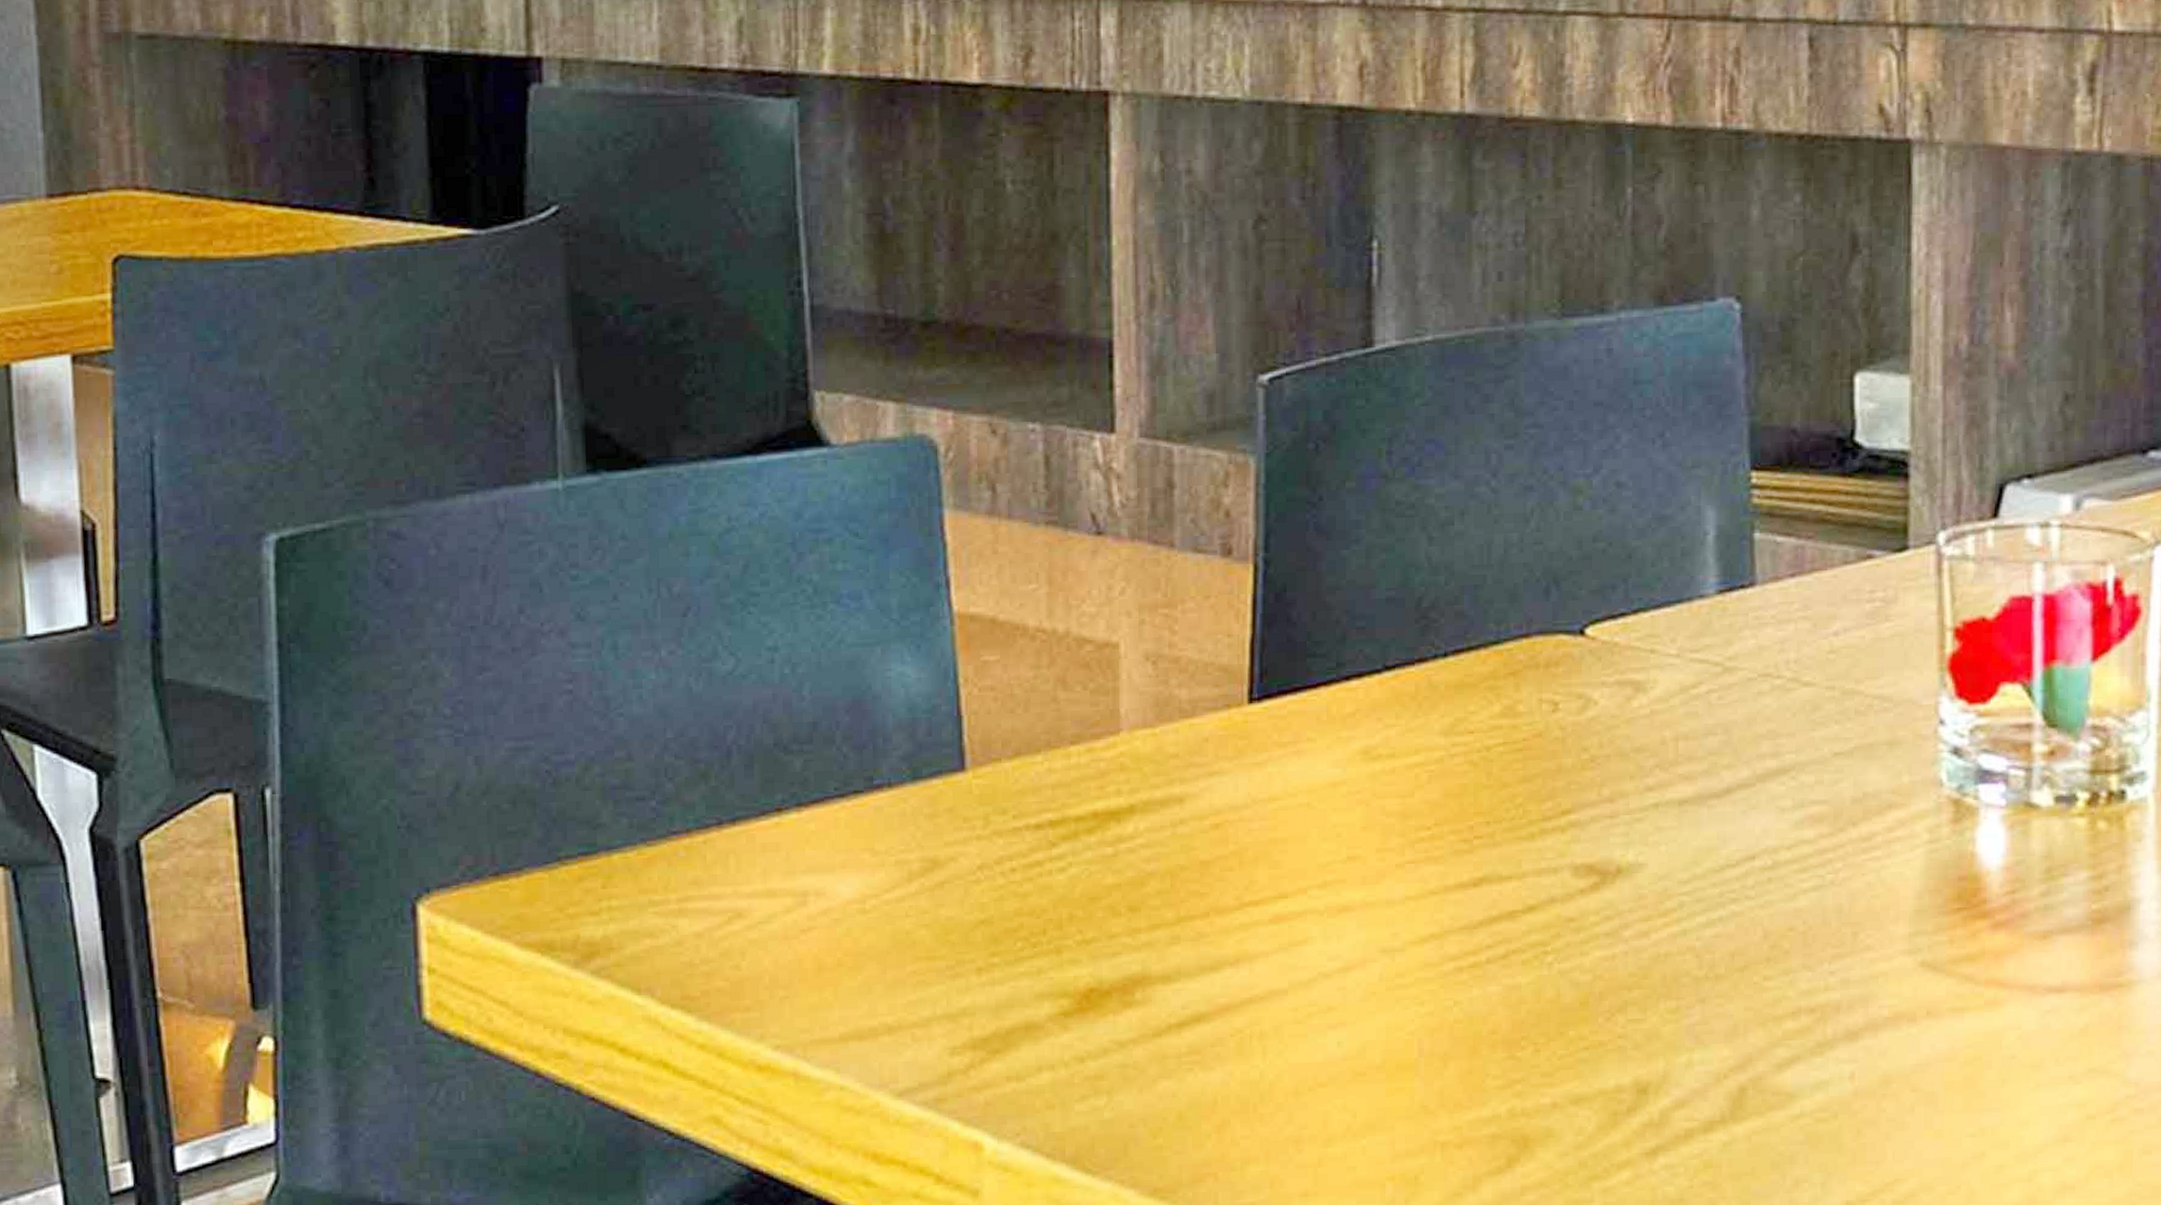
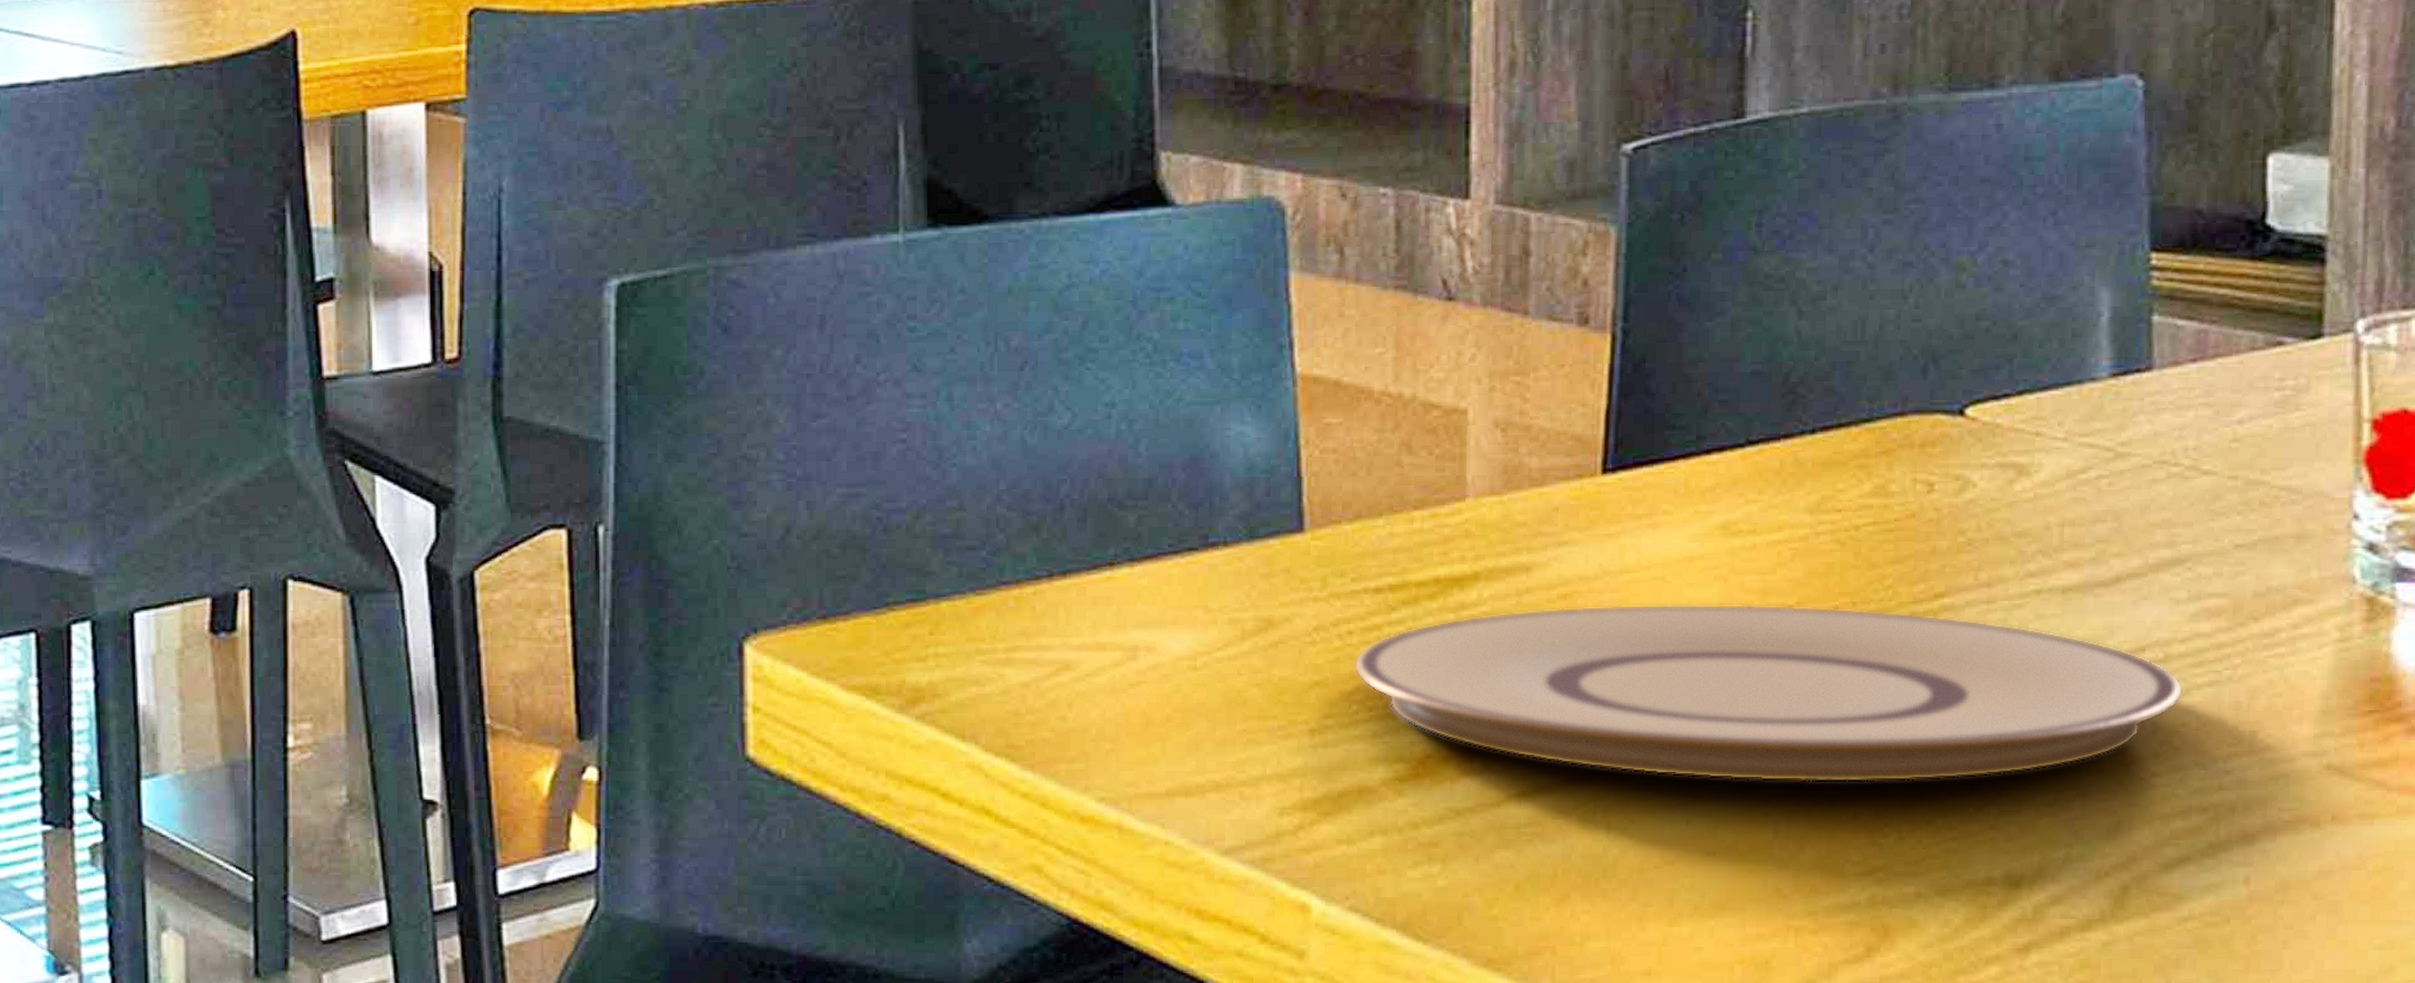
plate: none [1017,827,1791,1001] -> present [1353,604,2184,783]

